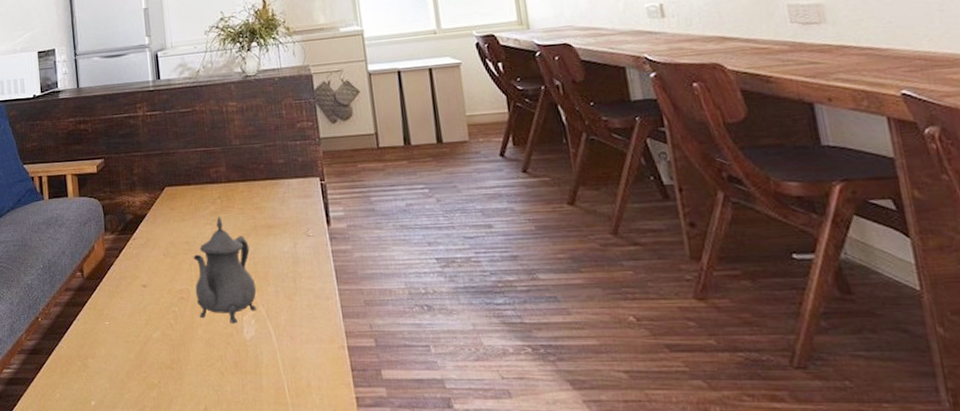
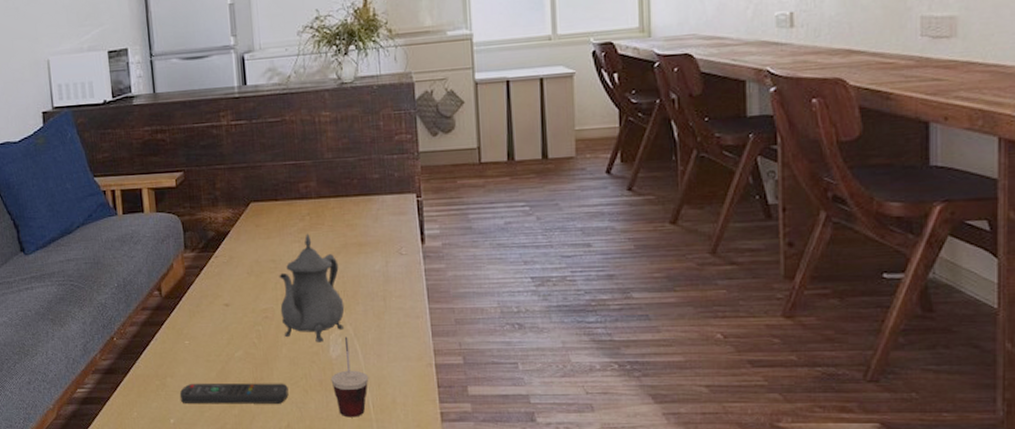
remote control: none [100,364,205,386] -> present [179,383,289,404]
cup: none [245,318,283,402] -> present [330,336,369,418]

